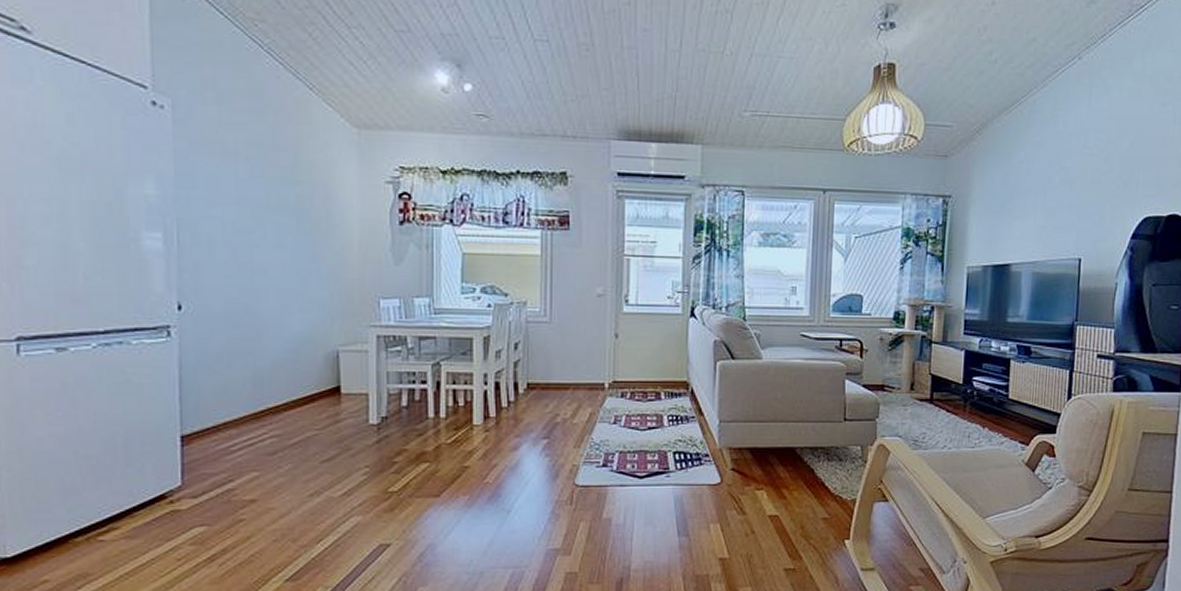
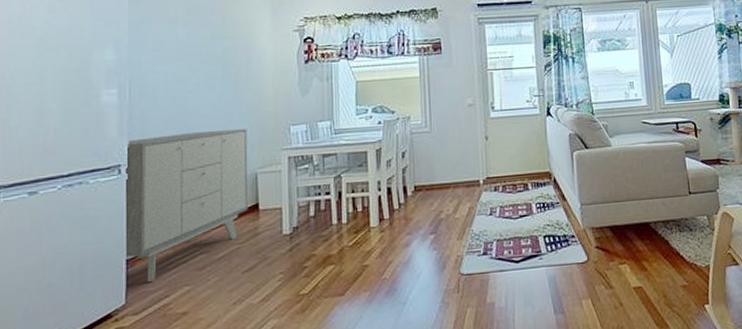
sideboard: none [177,294,328,464] -> present [126,129,248,283]

